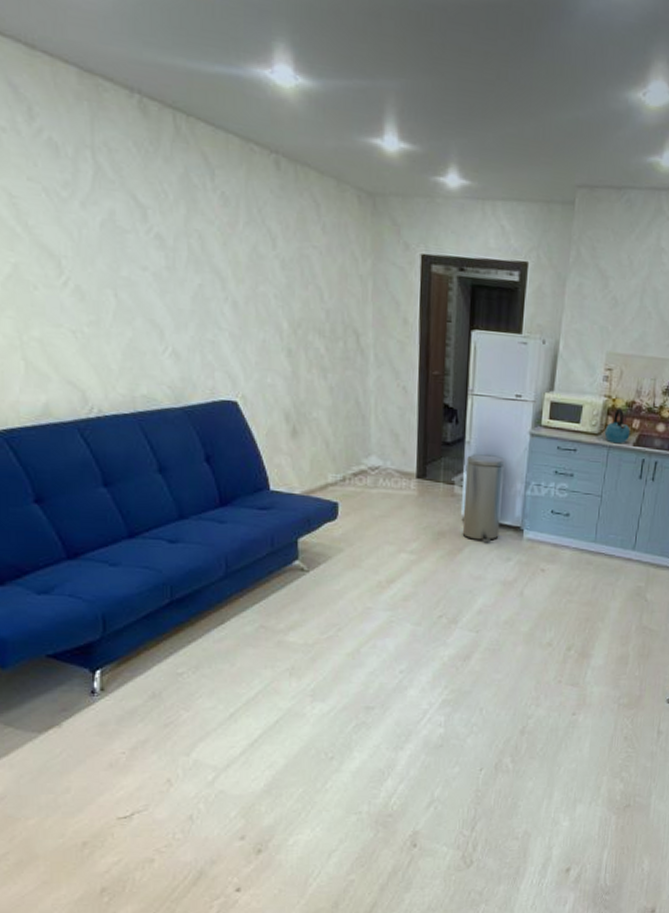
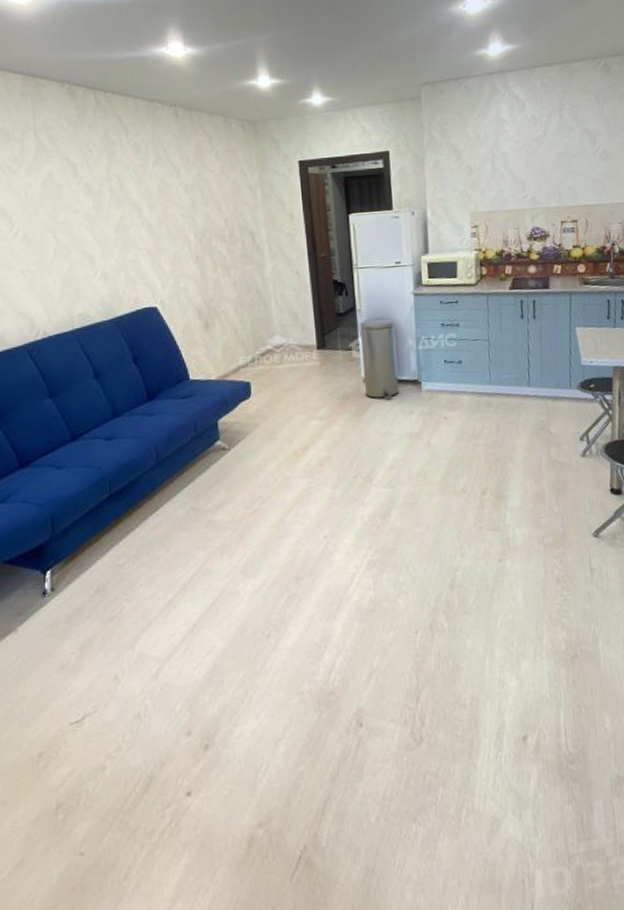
kettle: present [604,408,631,444] -> none [480,258,505,291]

